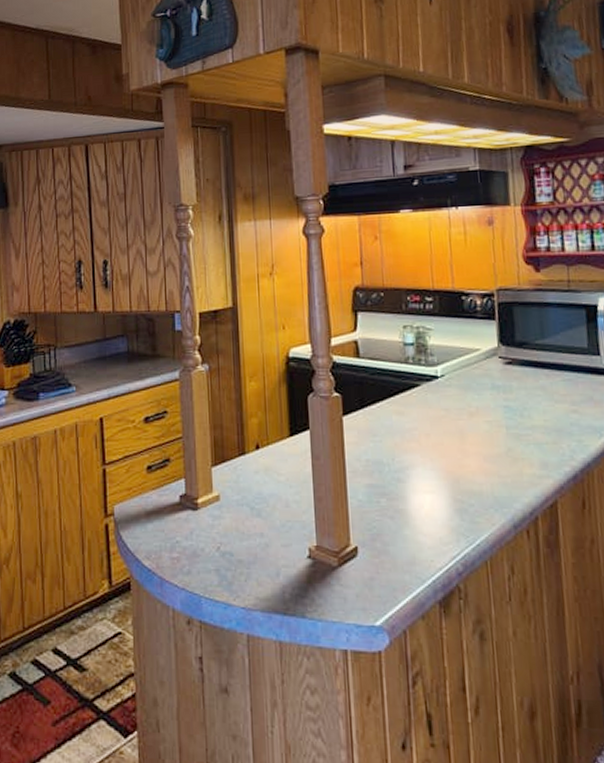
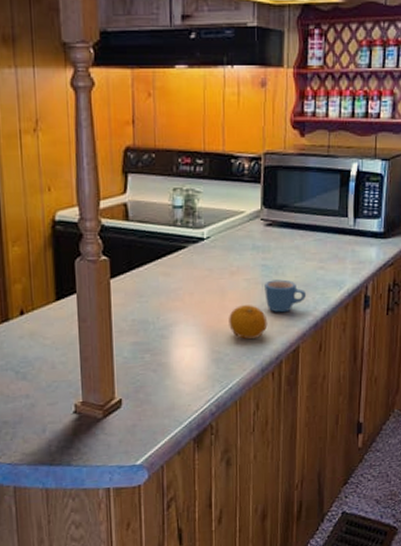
fruit: none [471,448,517,490] -> present [229,304,268,340]
mug: none [509,423,559,461] -> present [264,279,306,313]

